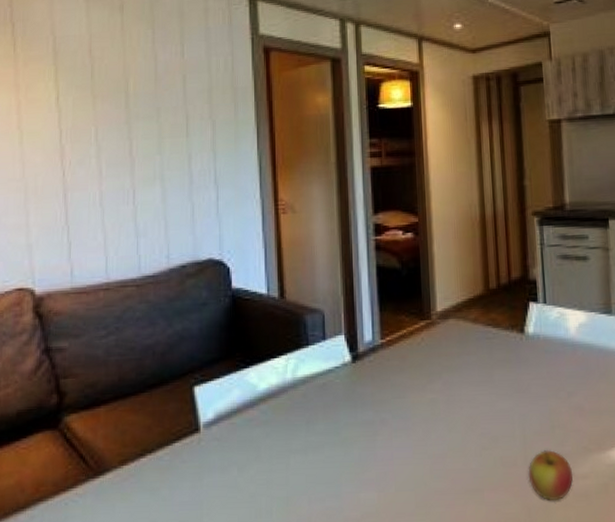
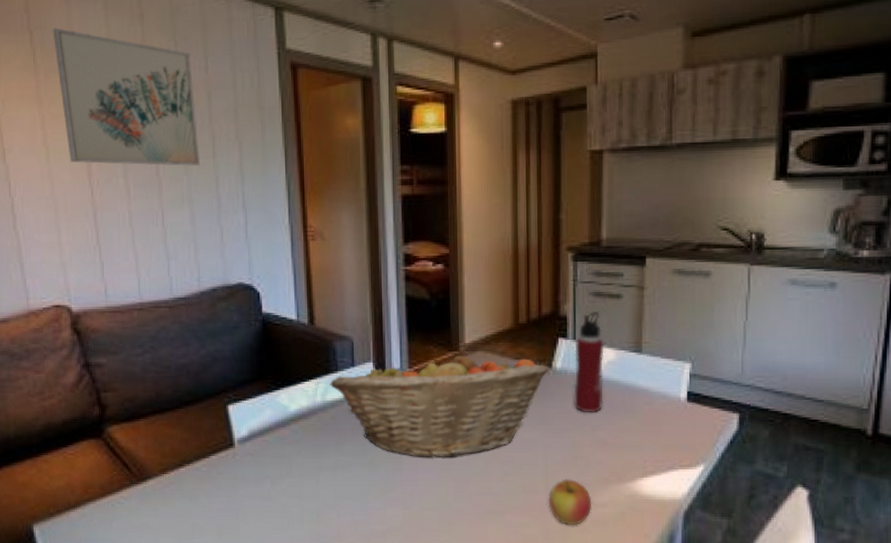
wall art: none [34,19,173,146] -> present [52,28,200,166]
fruit basket: none [301,320,522,434] -> present [330,350,549,458]
water bottle: none [545,274,578,379] -> present [574,311,604,413]

